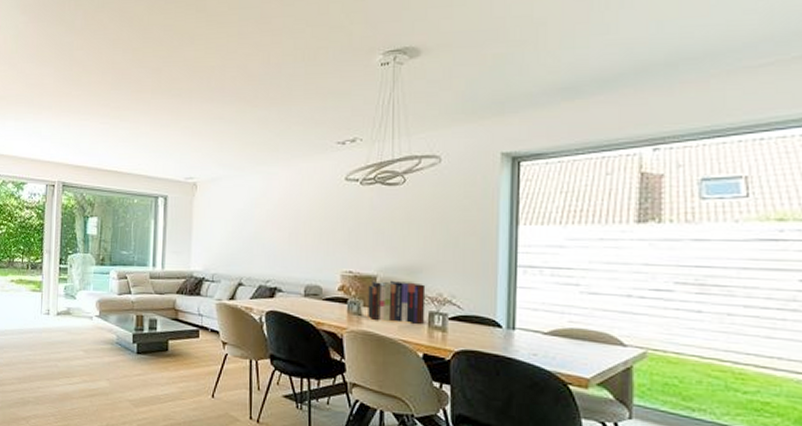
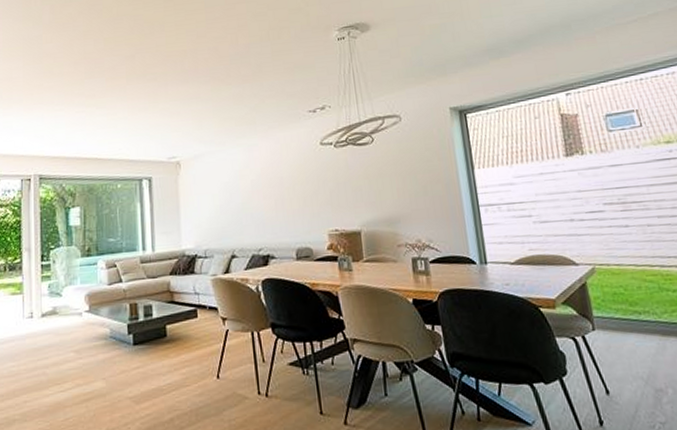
books: present [368,280,426,324] -> none [355,232,410,275]

